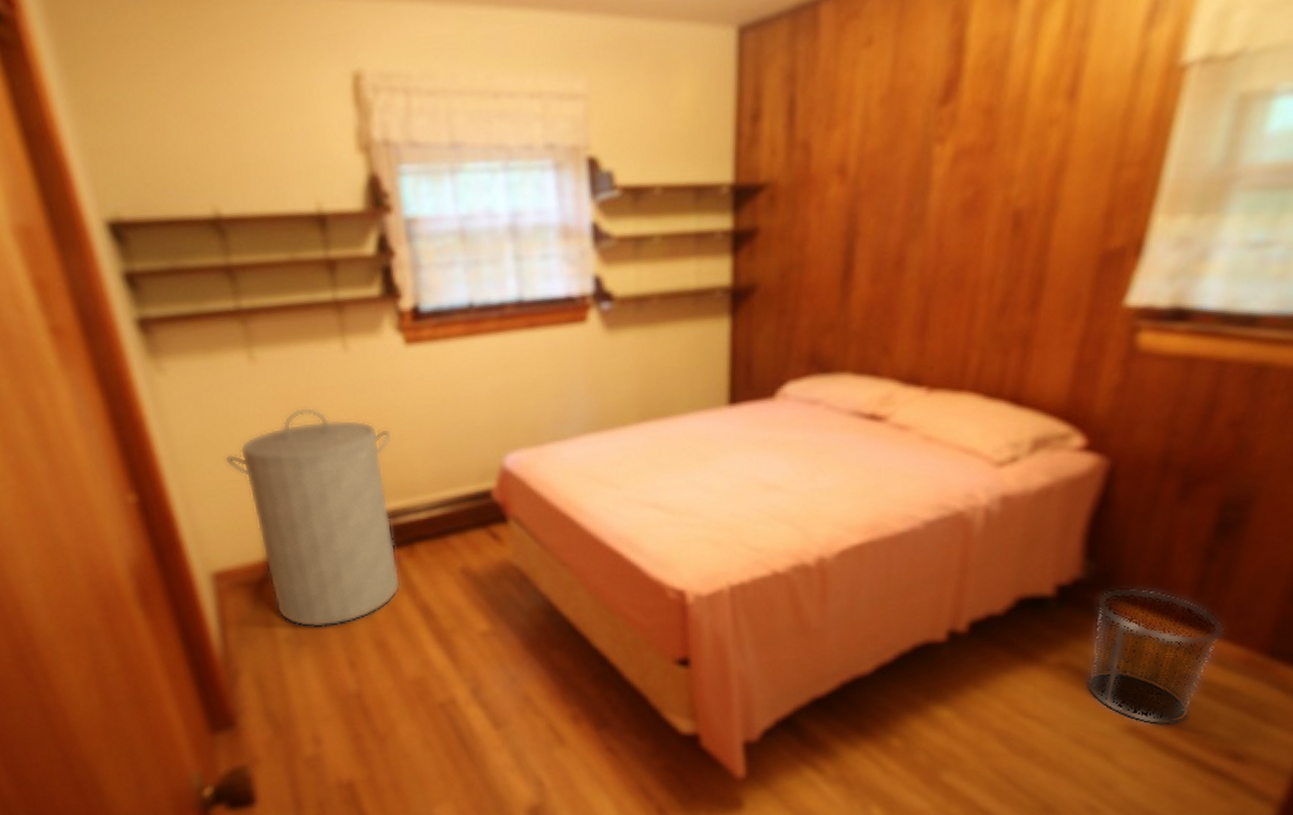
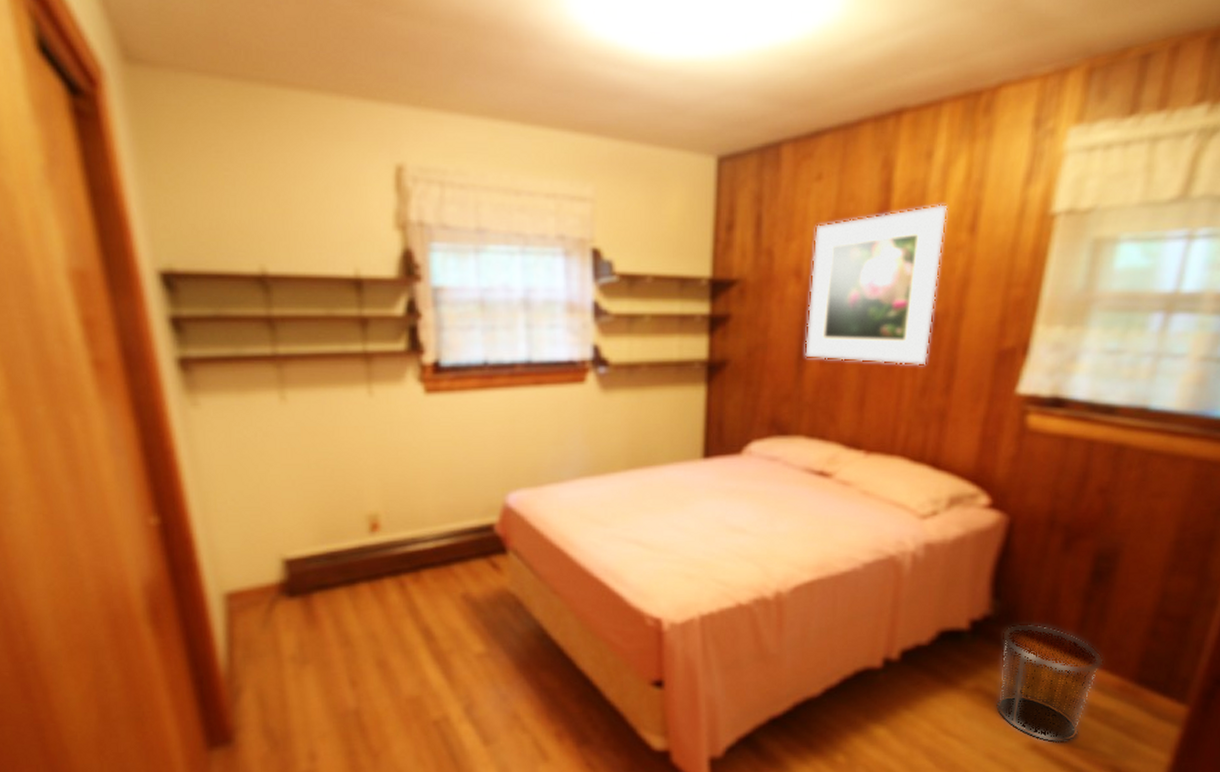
laundry hamper: present [225,406,401,628] -> none [249,443,407,648]
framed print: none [850,64,1039,279] -> present [804,204,948,366]

